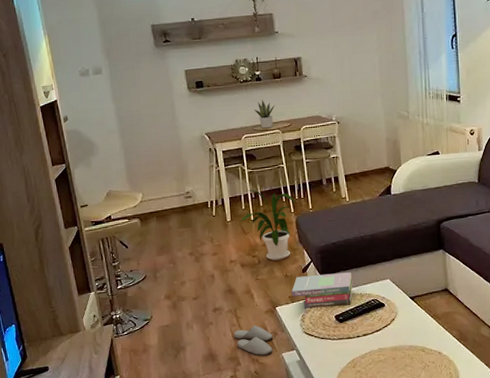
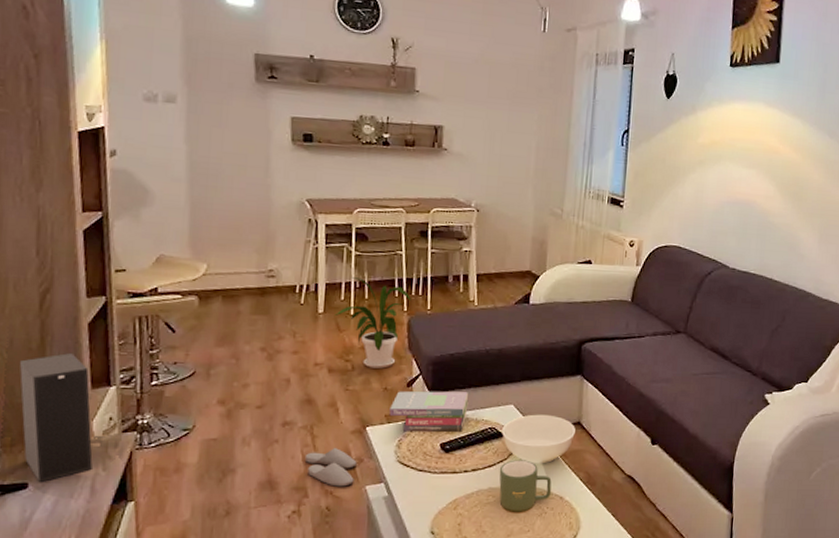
speaker: none [30,271,88,365] -> present [20,353,93,482]
potted plant: present [255,99,275,129] -> none [375,169,402,205]
bowl: none [383,285,444,327] -> present [502,414,575,464]
mug: none [385,324,430,368] -> present [499,460,552,514]

